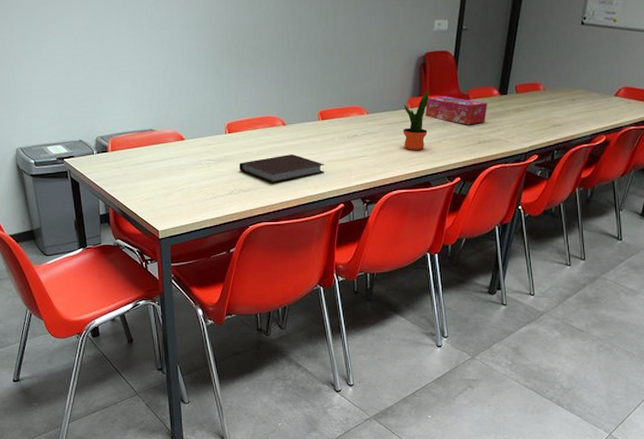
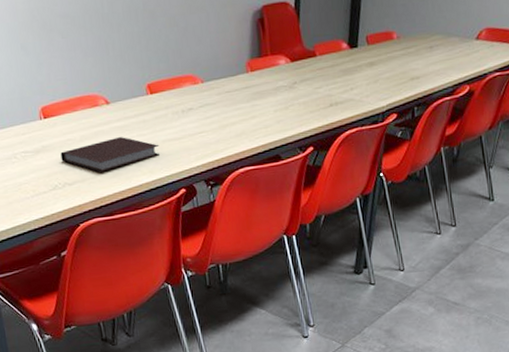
potted plant: present [403,89,430,150] -> none [242,48,273,121]
tissue box: present [425,96,487,125] -> none [267,54,337,86]

